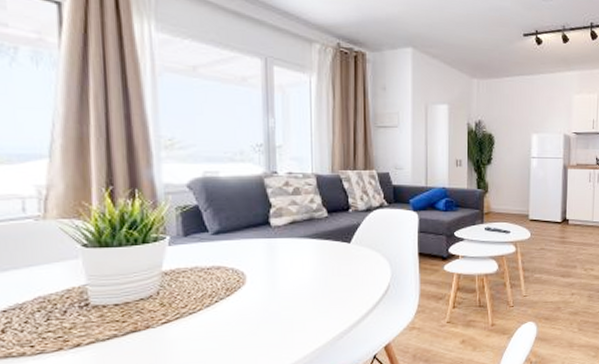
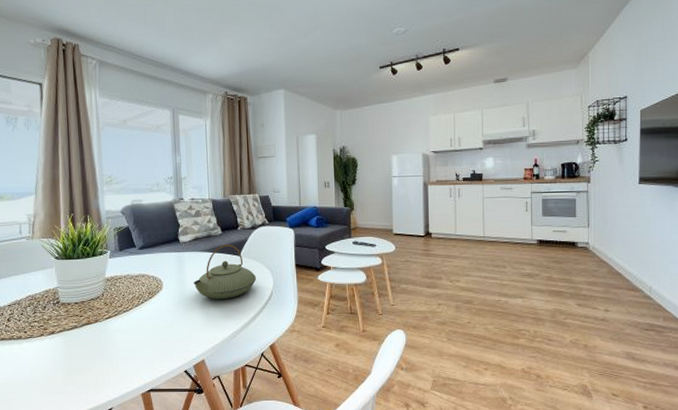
teapot: none [288,229,370,295] -> present [193,244,256,299]

